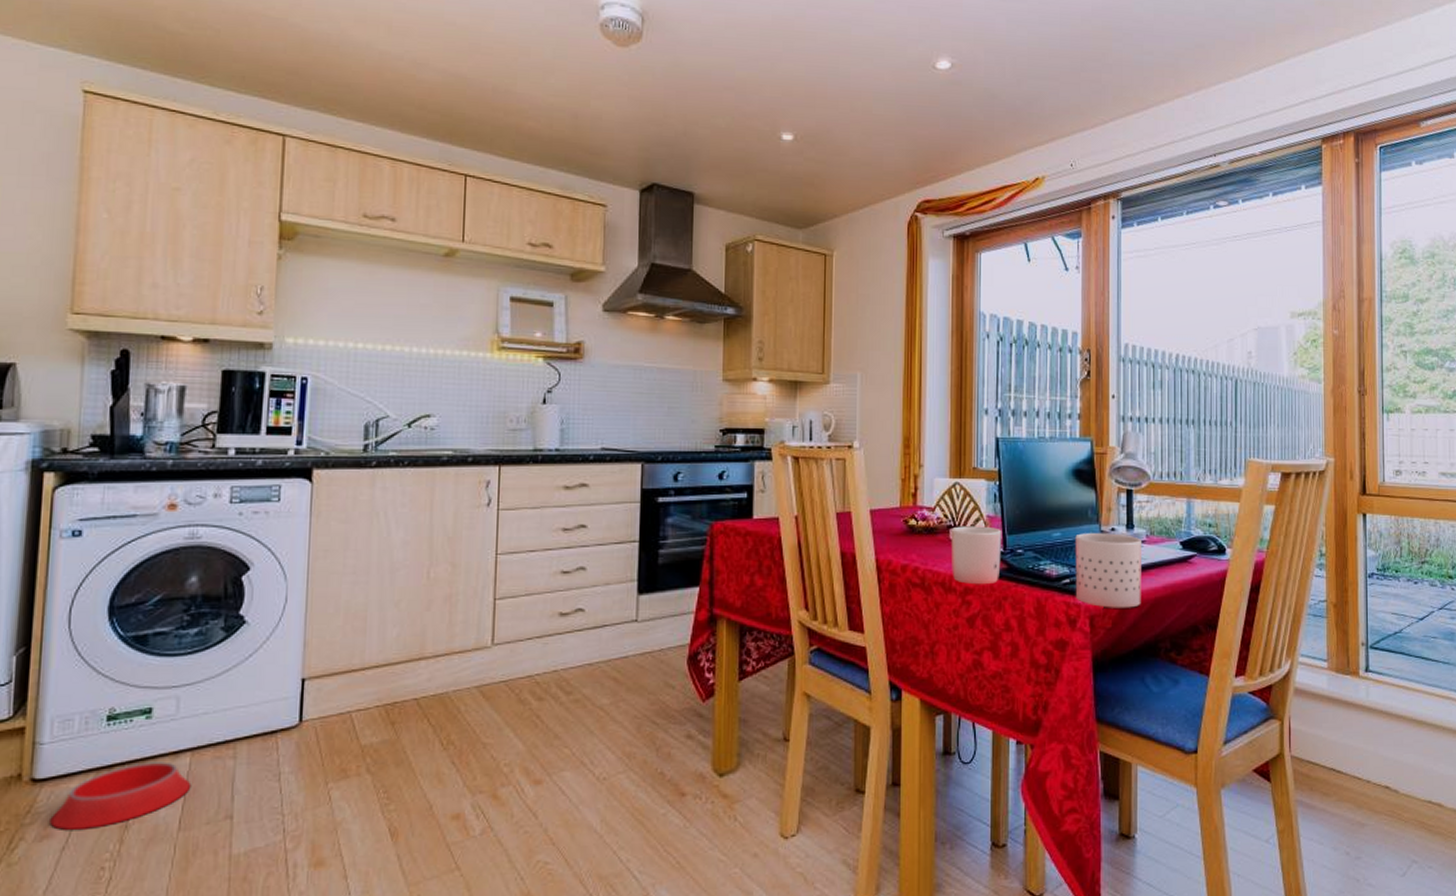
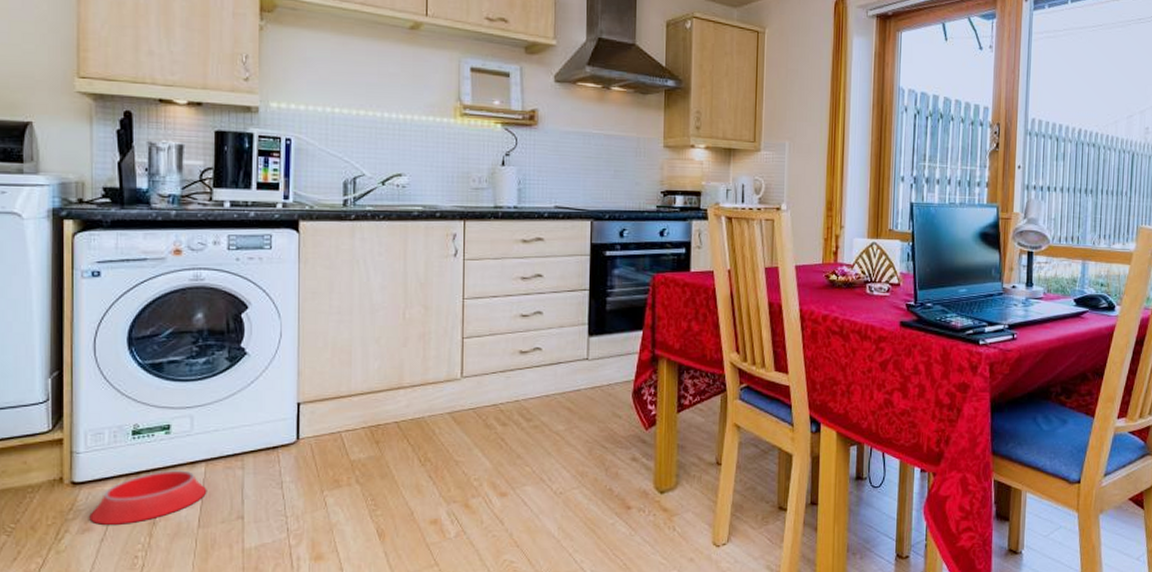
mug: present [950,526,1002,585] -> none [867,281,914,334]
mug: present [1075,533,1143,608] -> none [977,290,1040,357]

